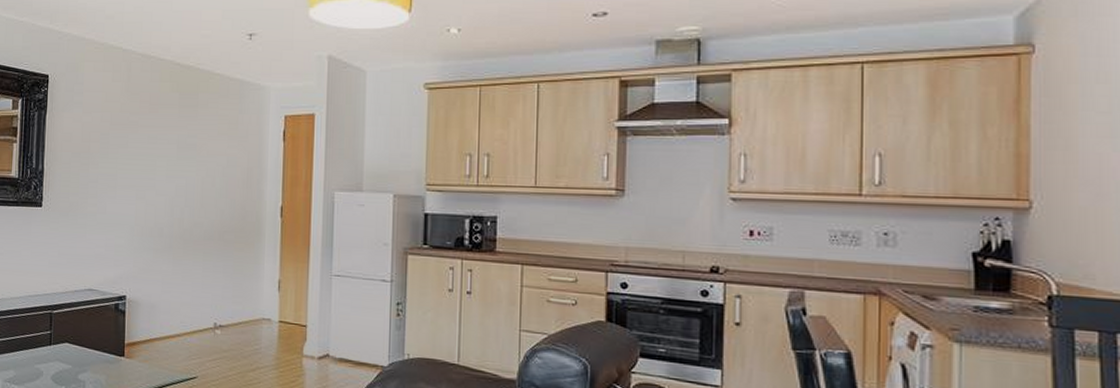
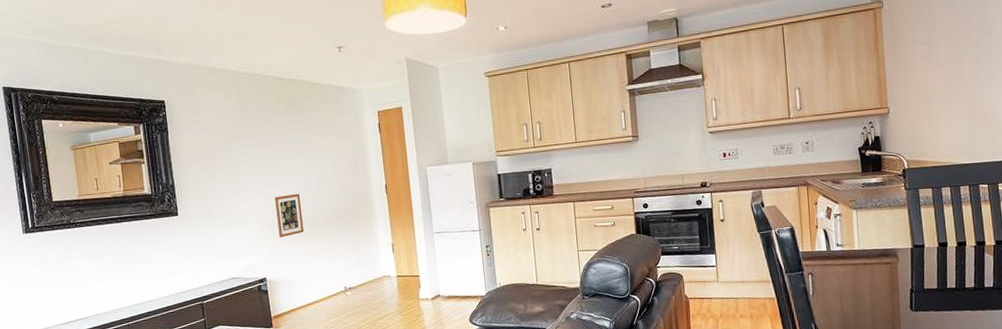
picture frame: none [148,201,180,251] -> present [274,193,305,237]

